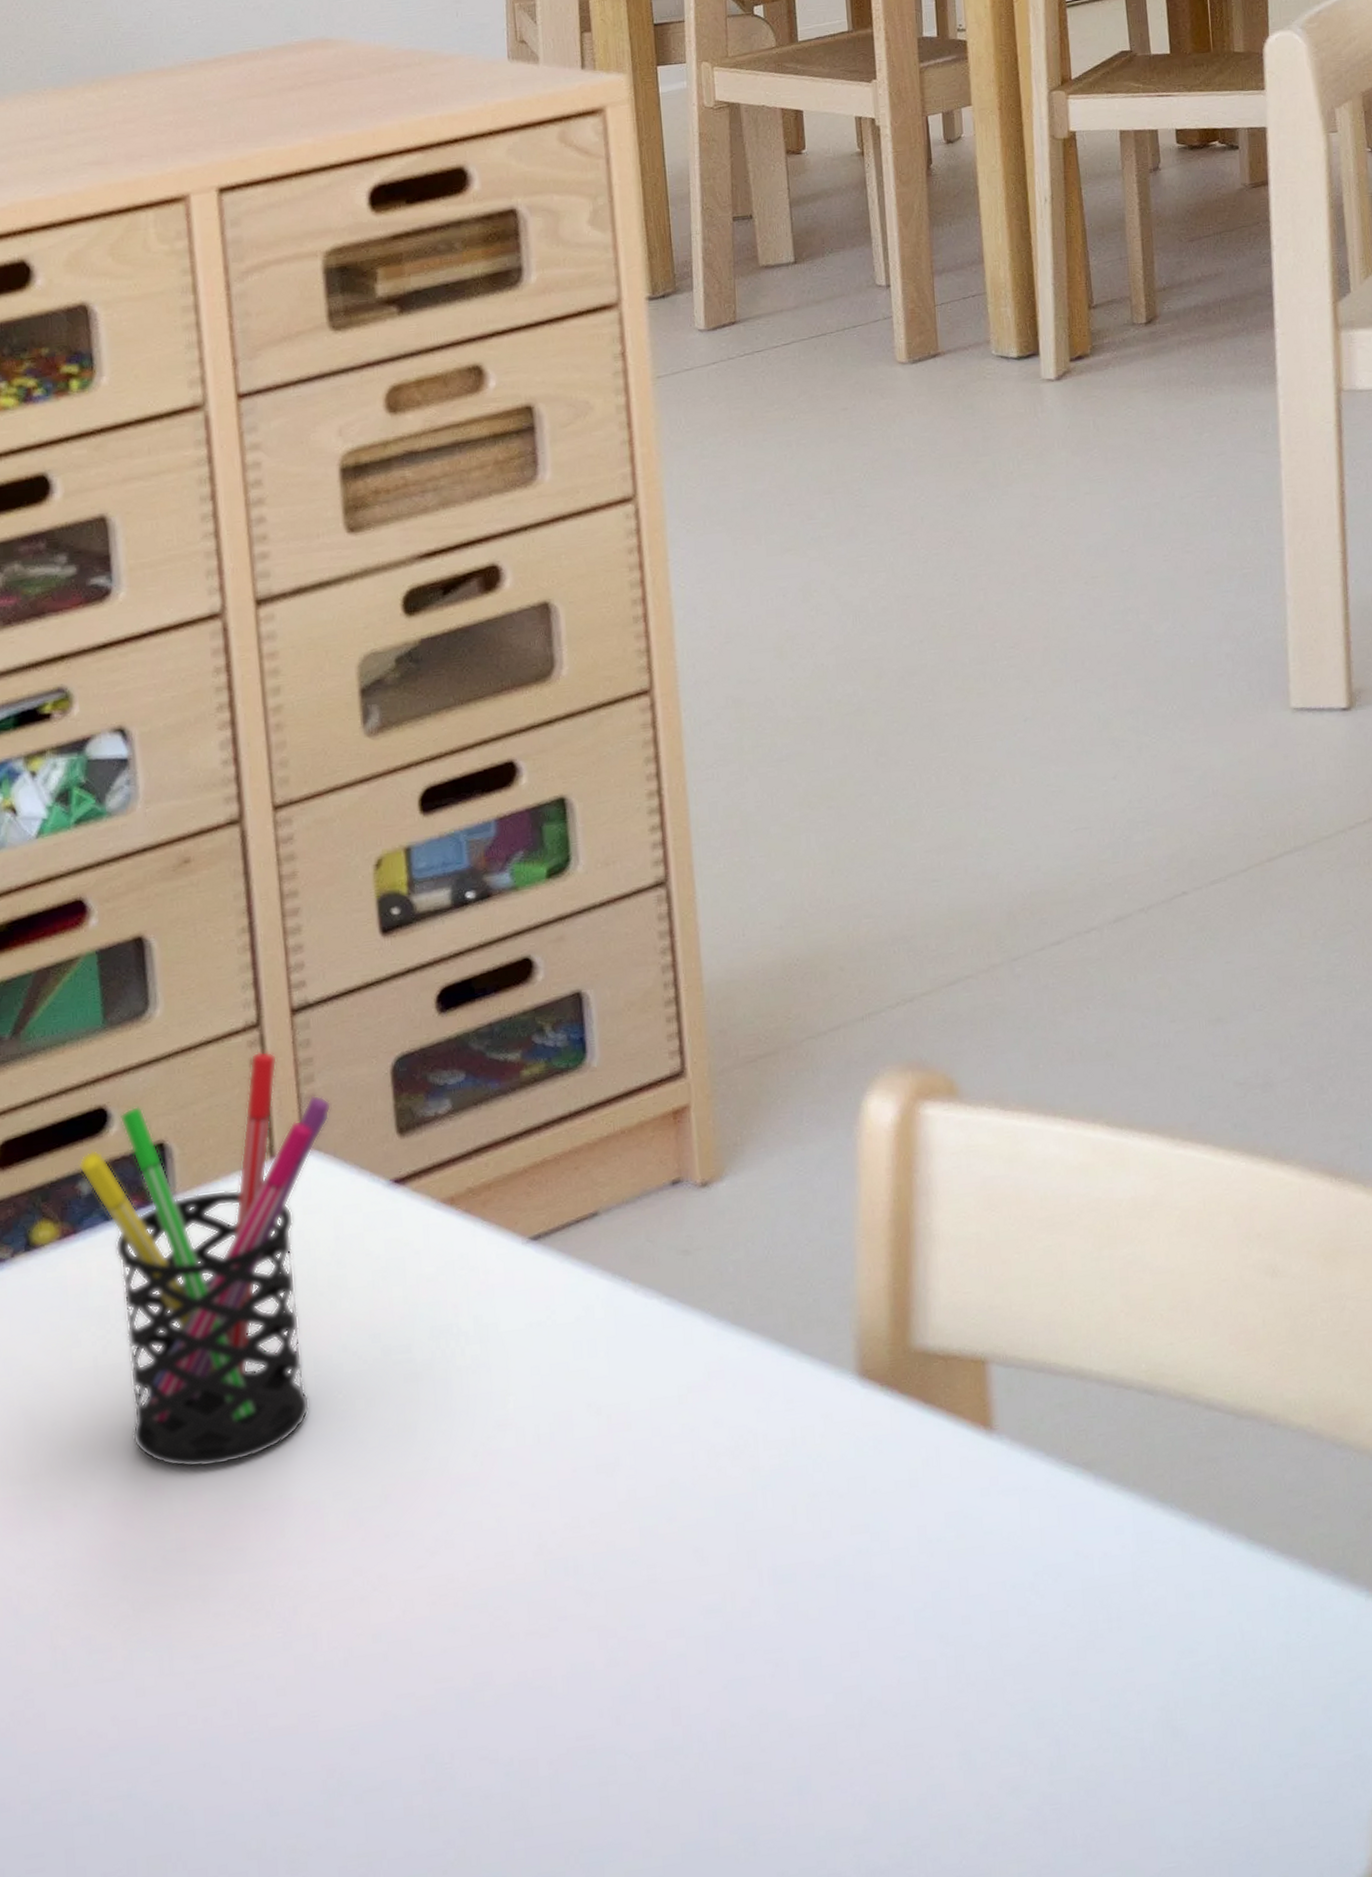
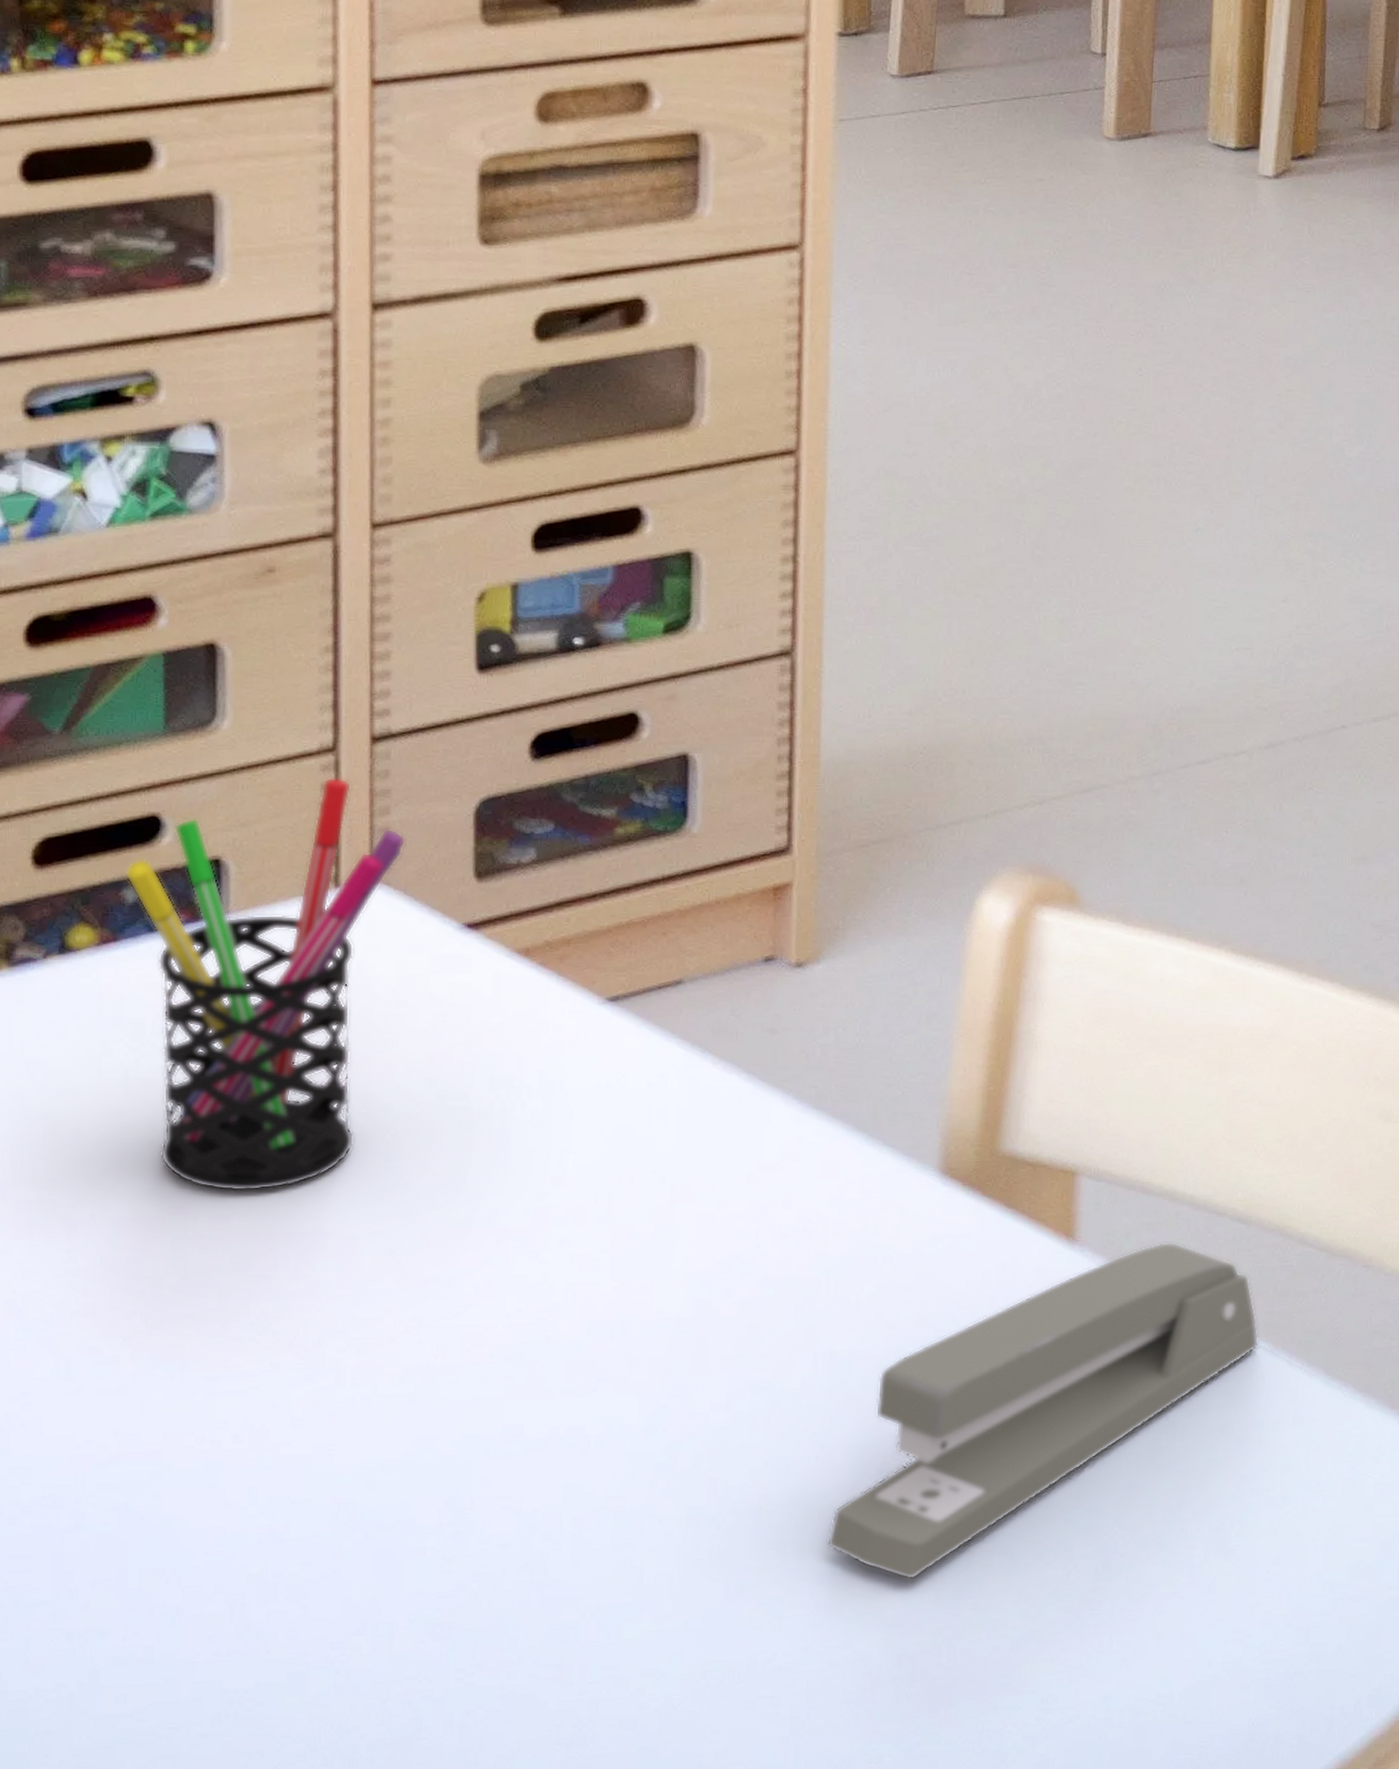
stapler: none [790,1420,1180,1793] -> present [826,1242,1259,1580]

